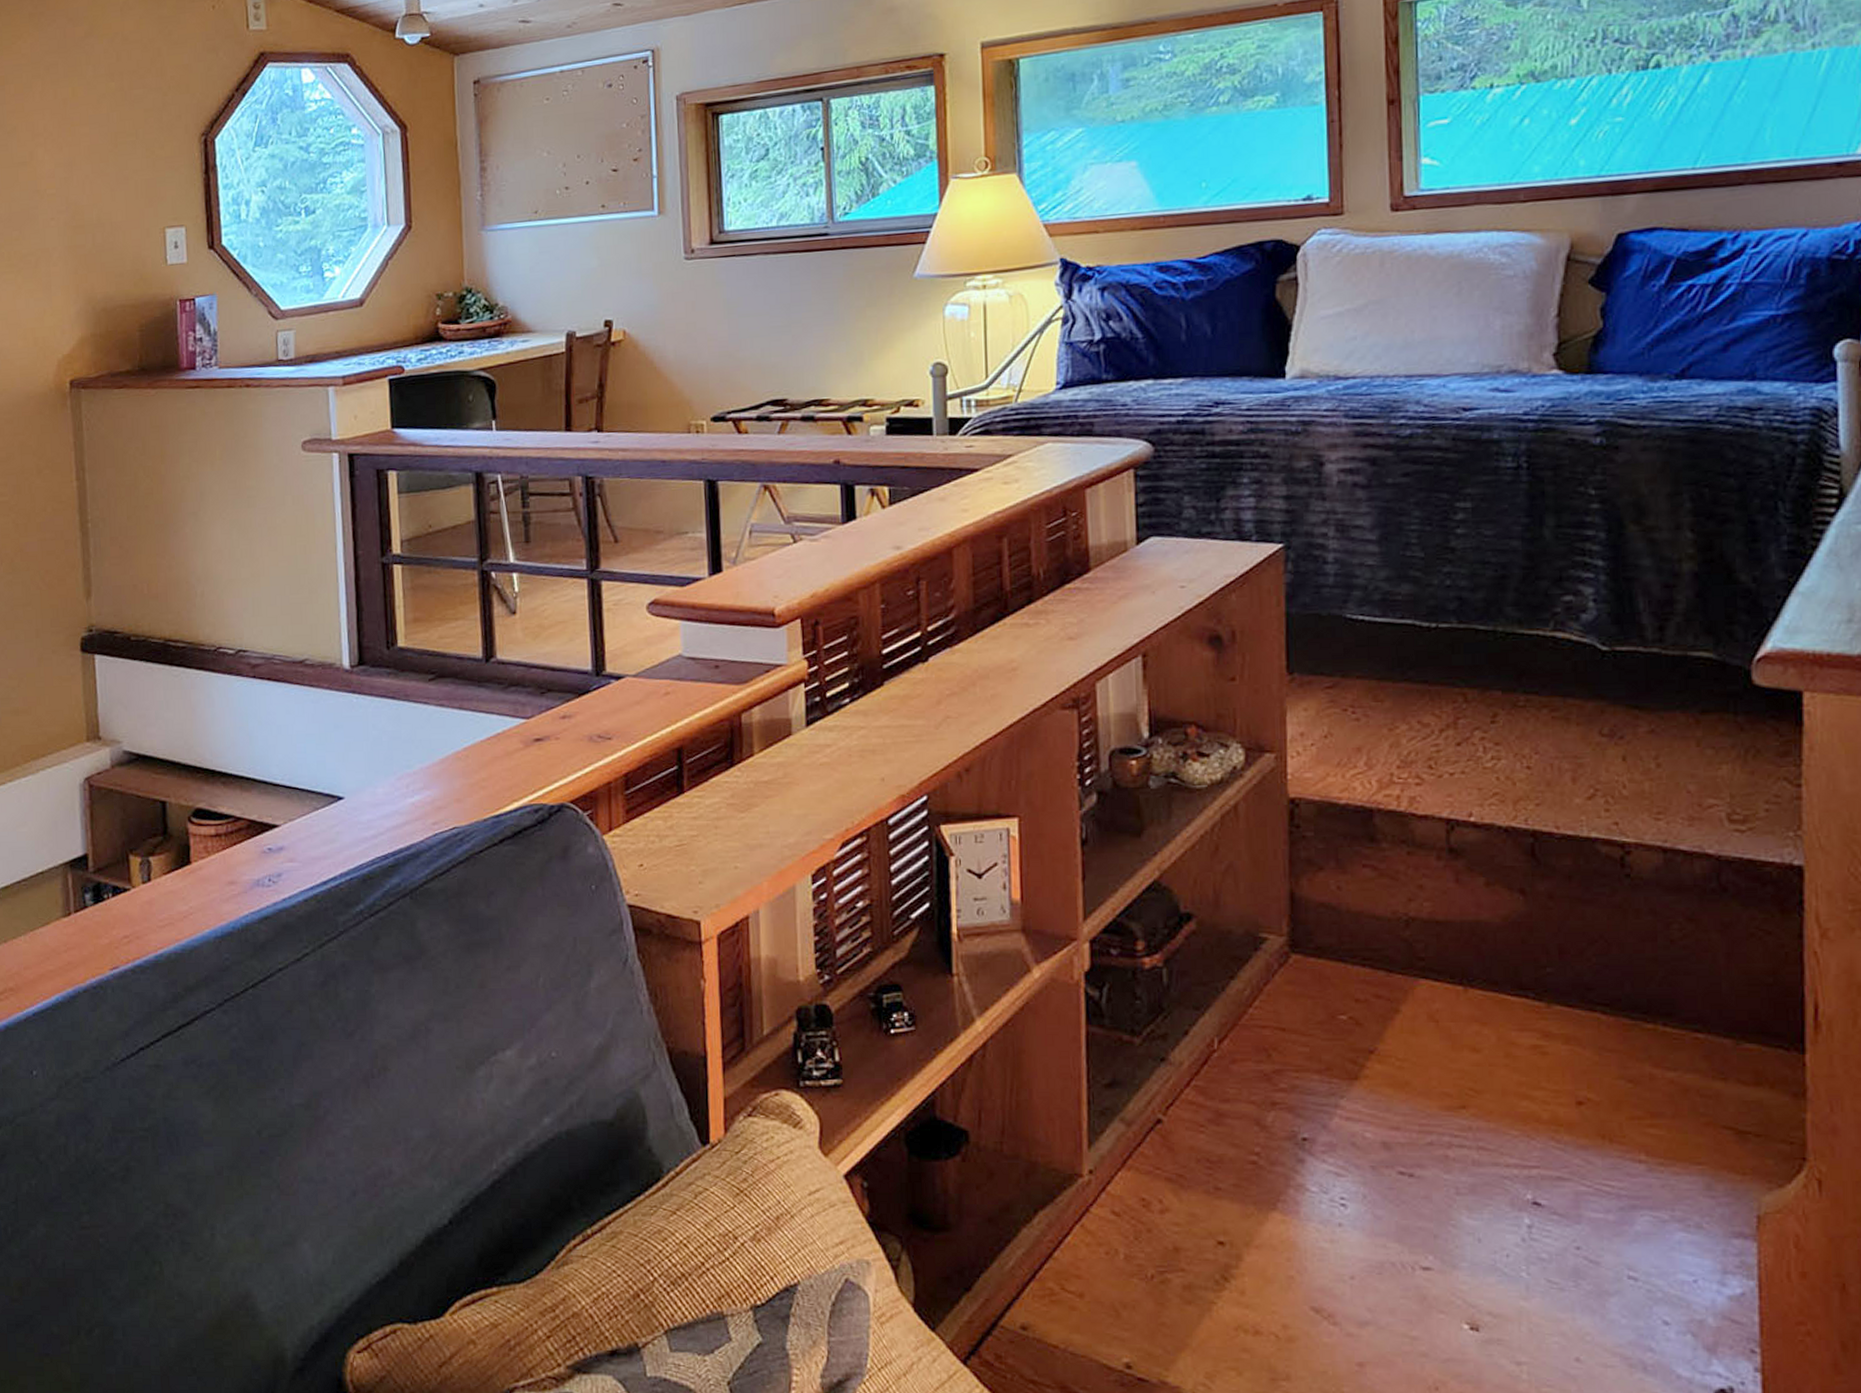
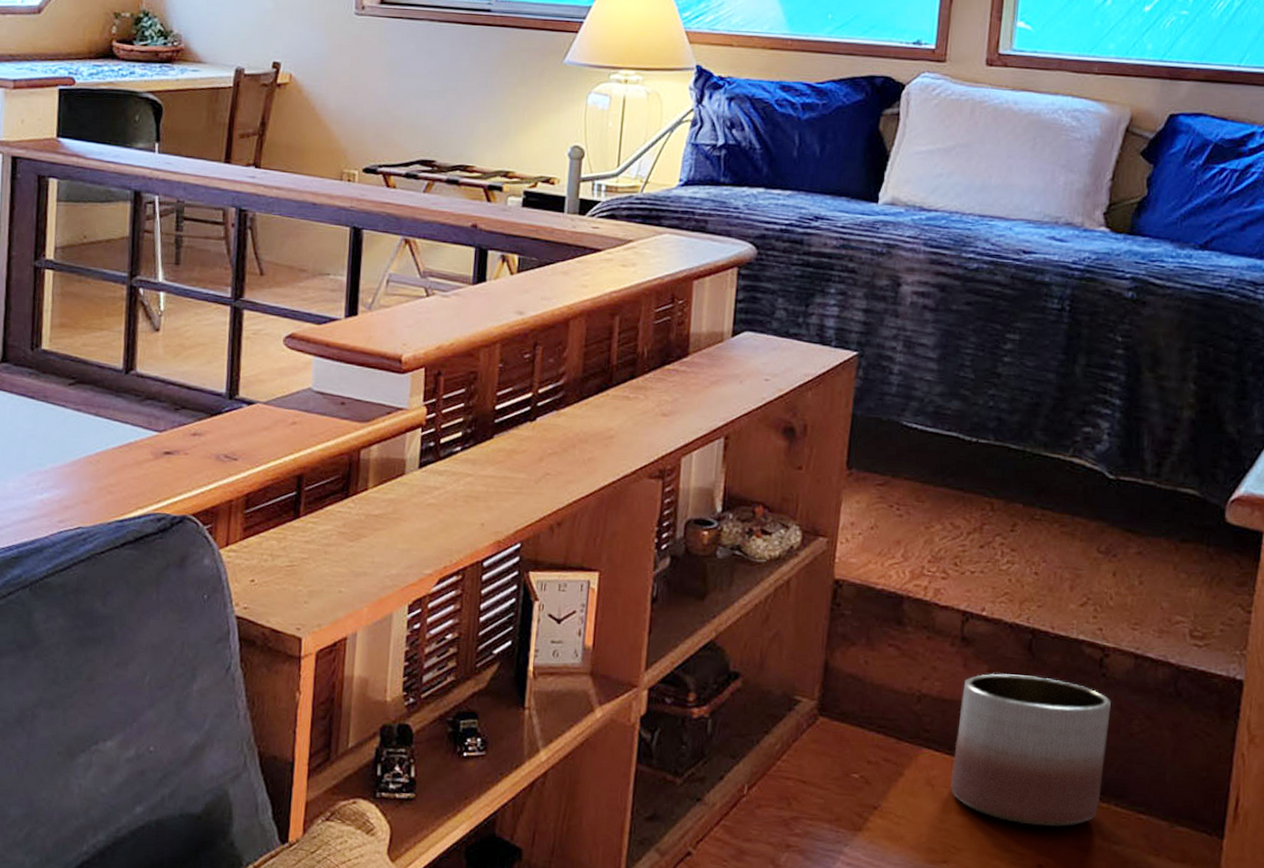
planter: none [1456,885,1644,1057] -> present [950,673,1111,827]

